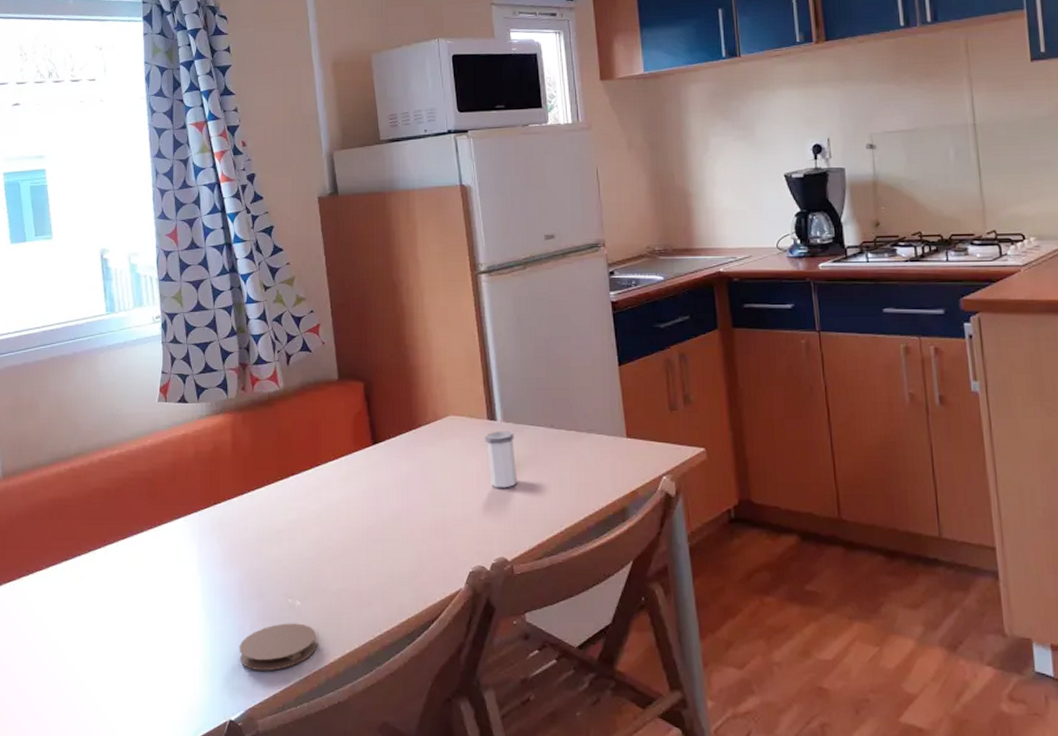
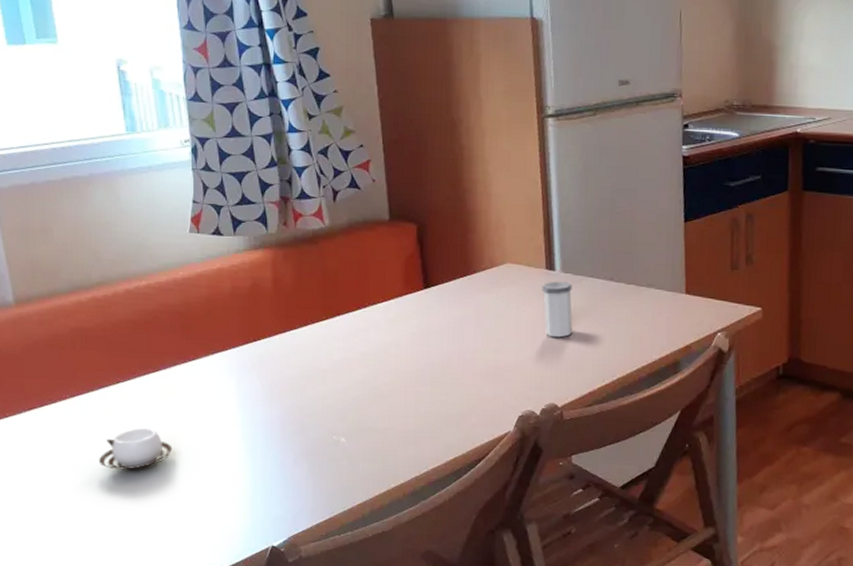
cup: none [68,596,137,641] -> present [98,427,173,470]
coaster: present [239,623,317,671] -> none [281,458,362,502]

